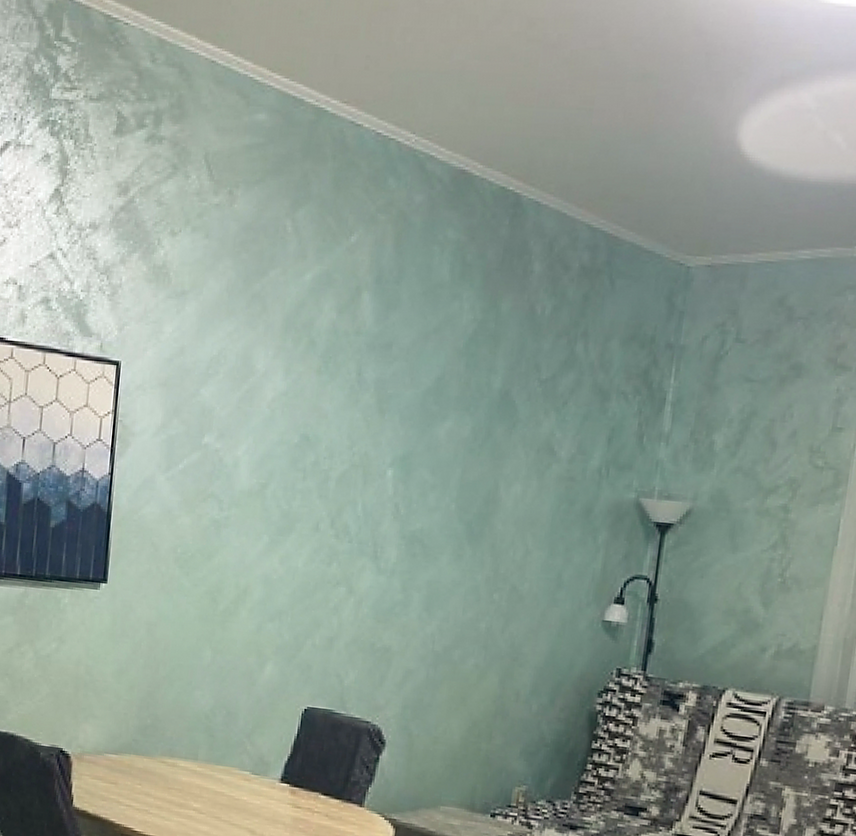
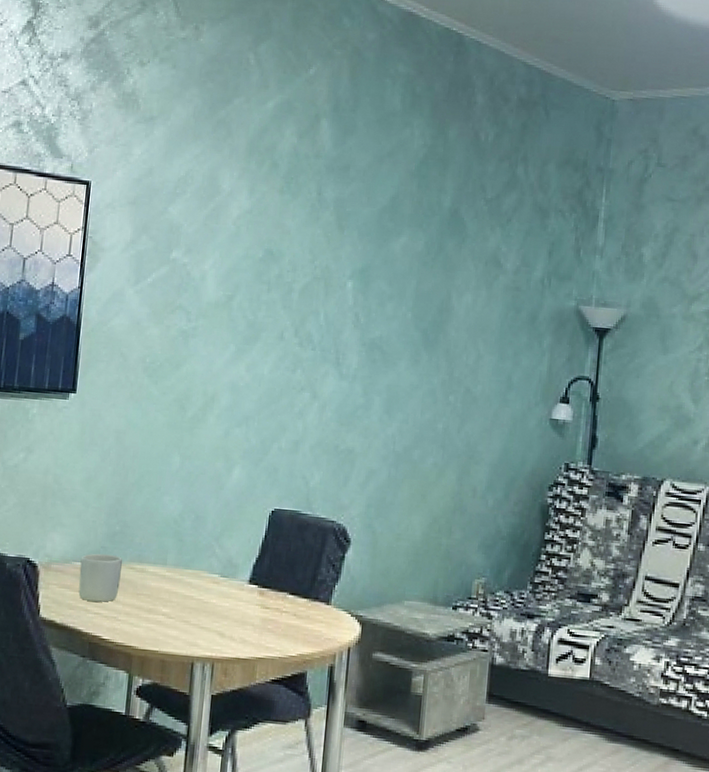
mug: none [110,746,155,795] -> present [78,553,123,602]

